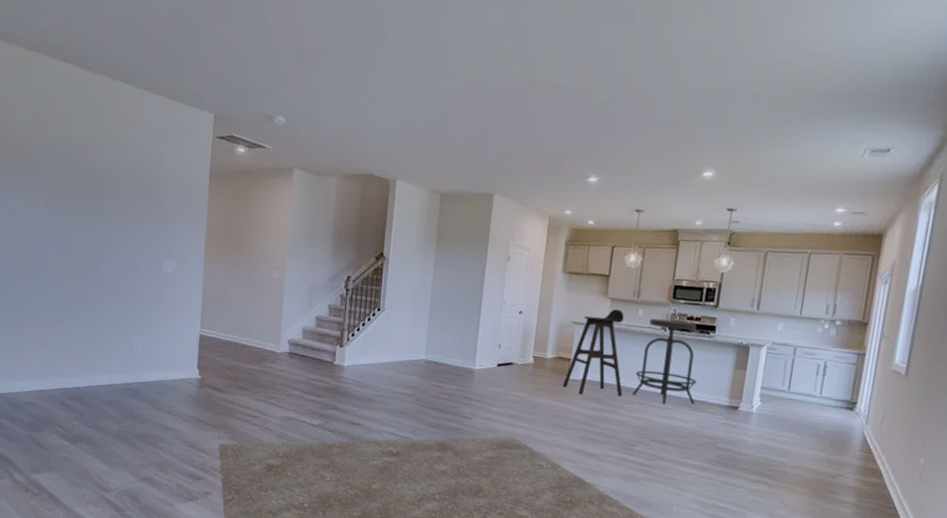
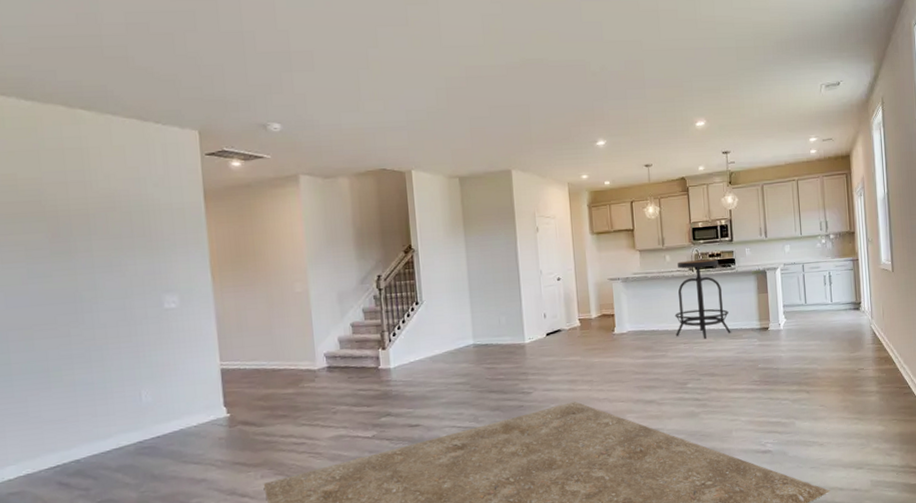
bar stool: present [562,309,624,397] -> none [611,259,667,347]

